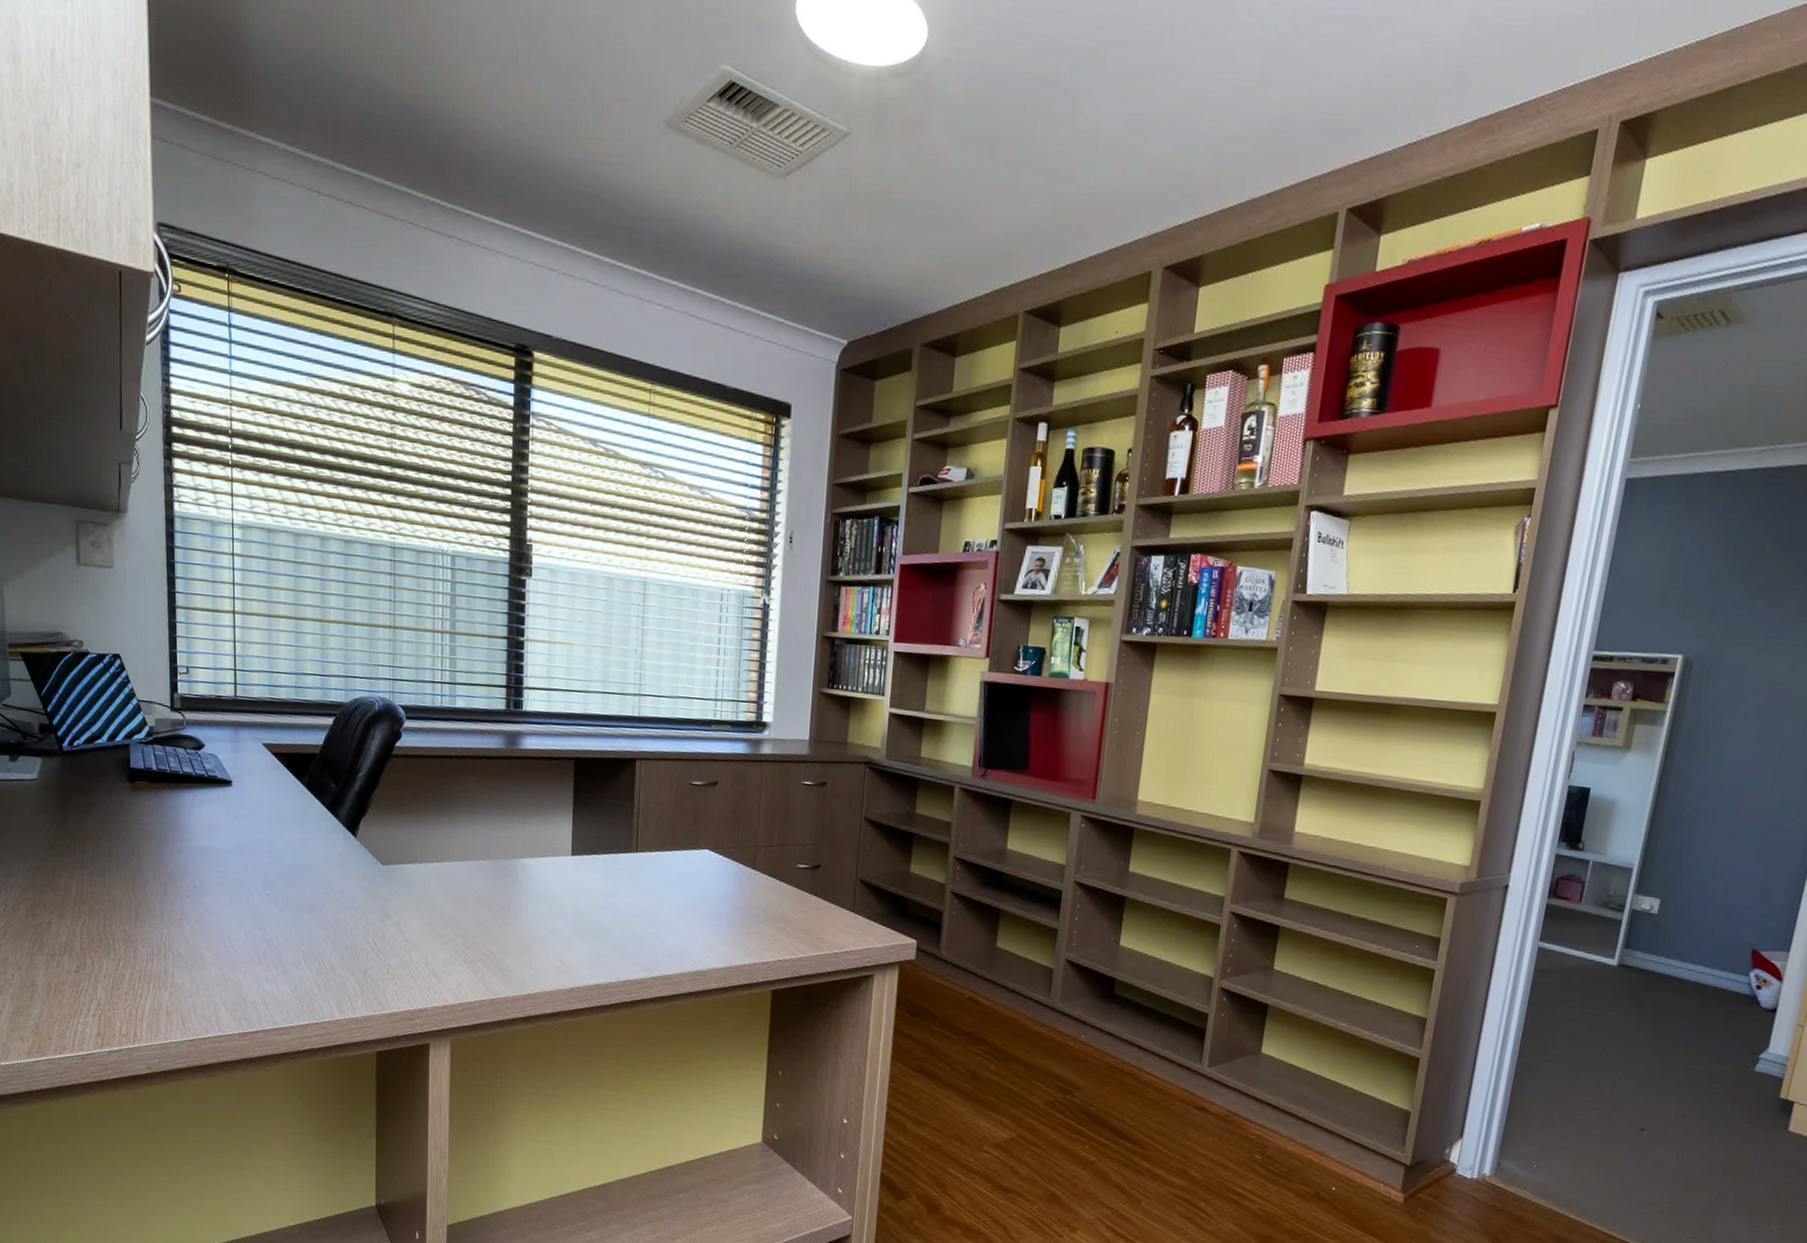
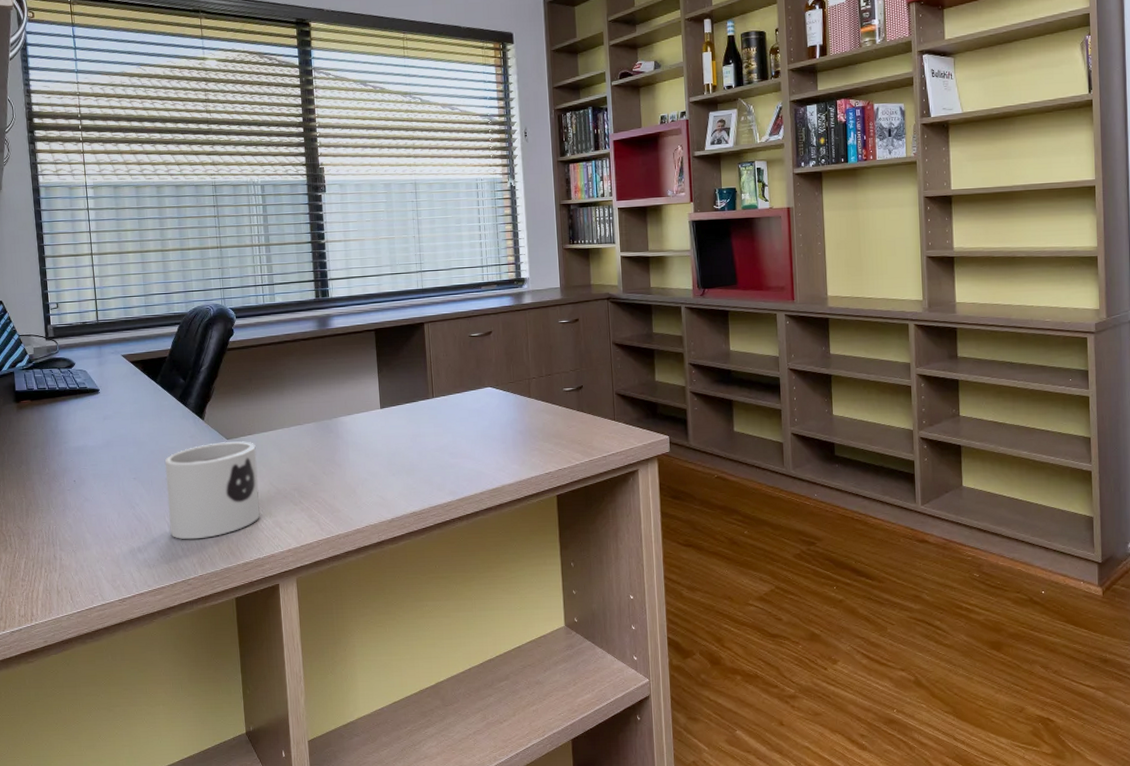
mug: none [305,866,416,978] -> present [164,441,261,540]

